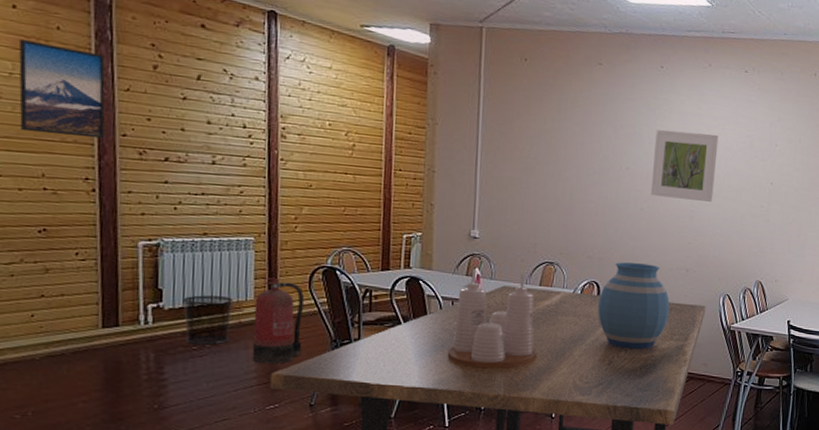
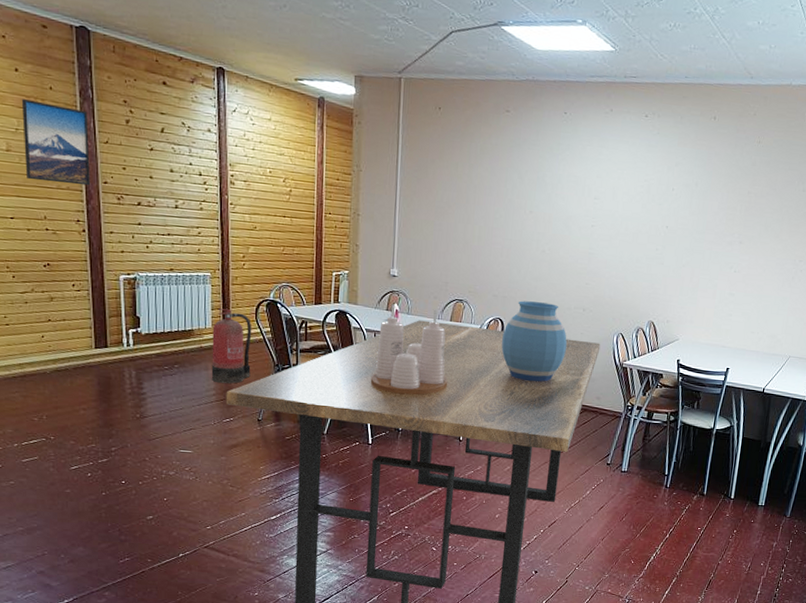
waste bin: present [182,295,234,345] -> none [156,322,196,366]
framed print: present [650,130,719,202] -> none [551,174,618,245]

